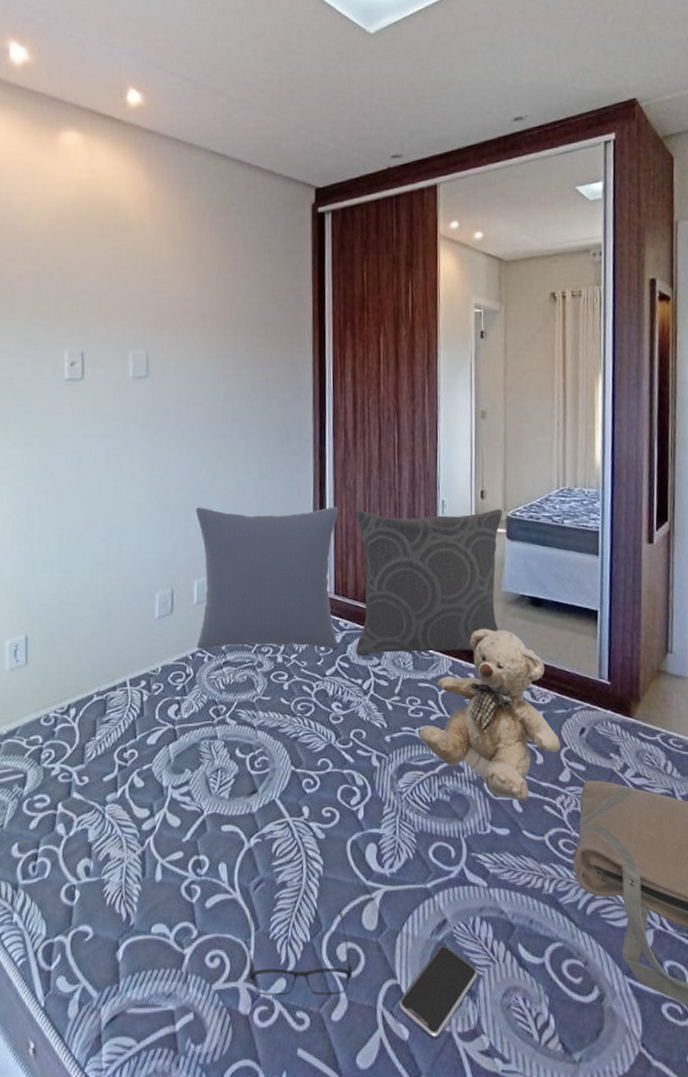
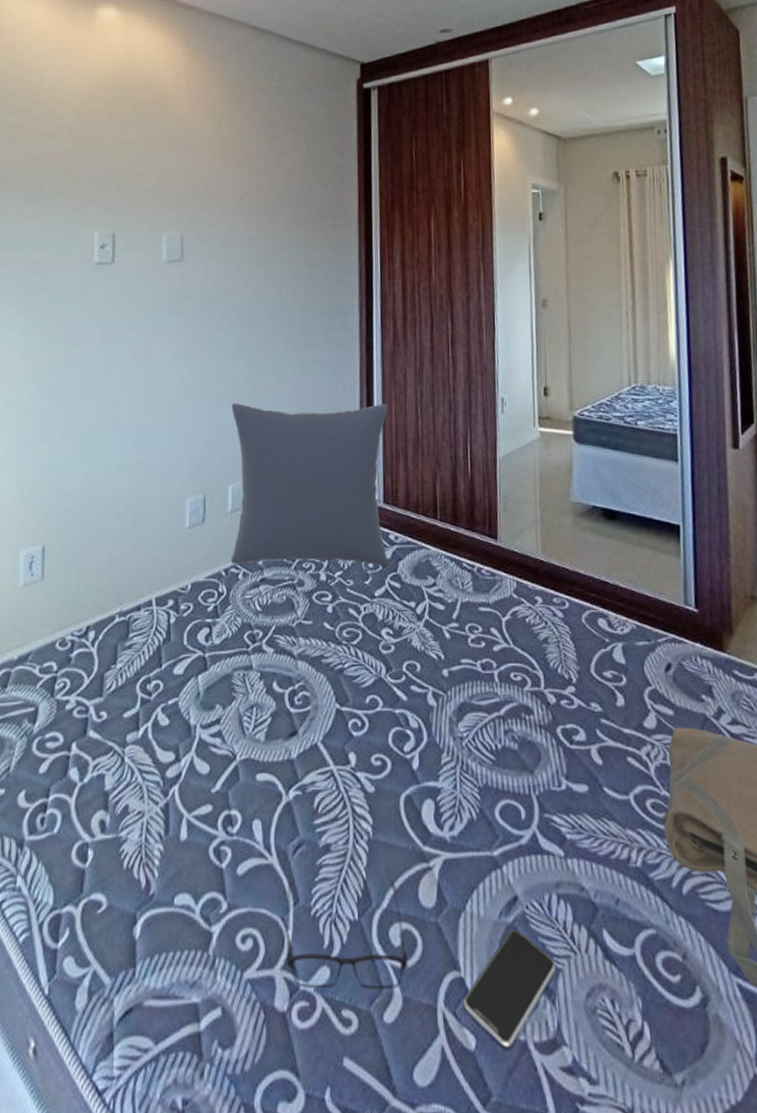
pillow: present [356,509,503,655] -> none [406,407,569,573]
teddy bear: present [418,628,560,802] -> none [480,544,644,752]

